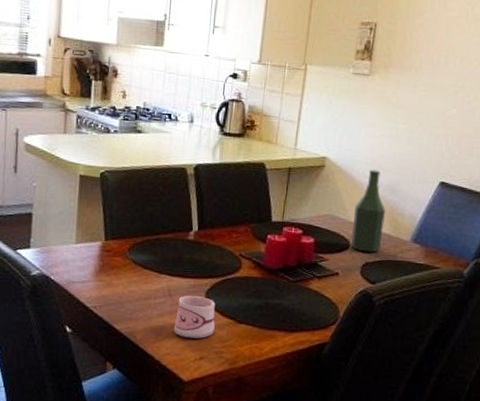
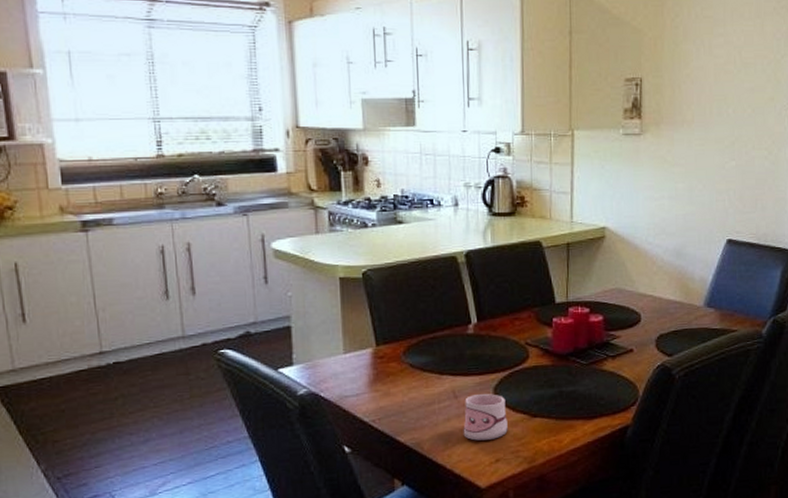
bottle: present [350,169,386,253] -> none [641,234,675,324]

